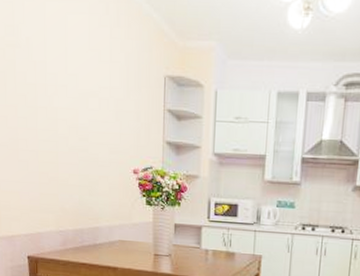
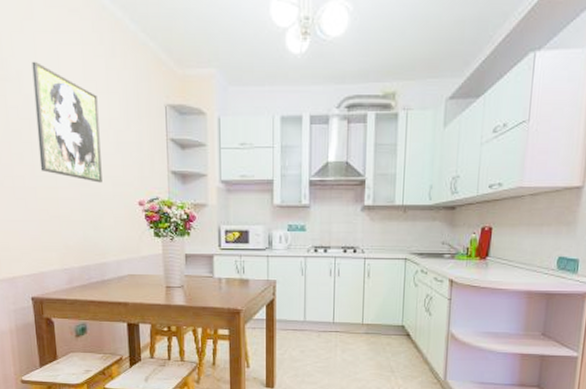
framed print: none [41,28,100,150] -> present [32,61,102,183]

